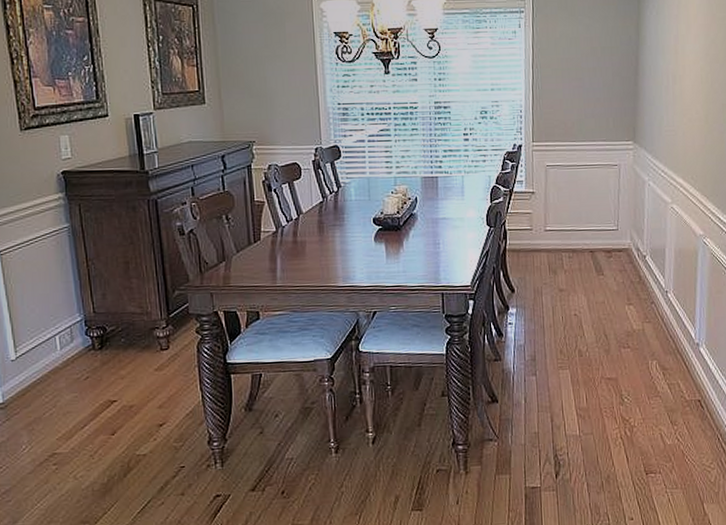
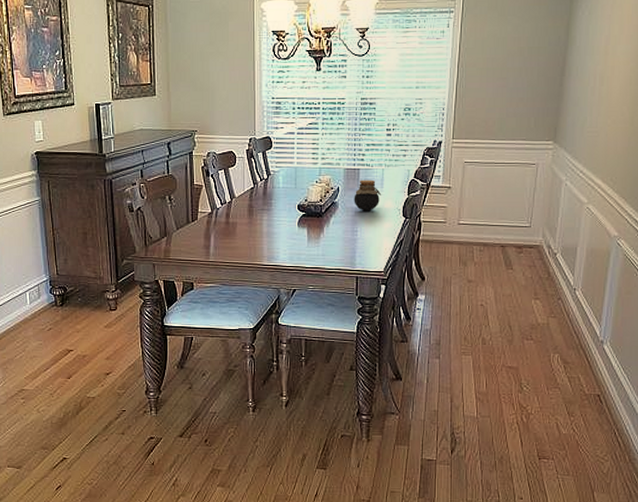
jar: none [433,187,463,222] -> present [354,179,382,211]

